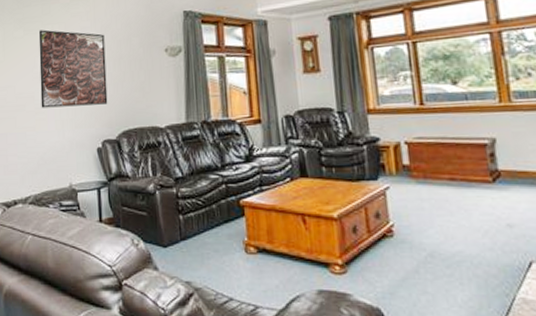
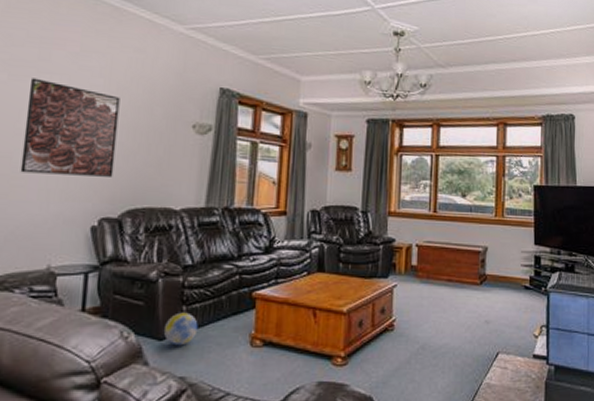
ball: none [166,221,196,252] -> present [163,312,198,346]

